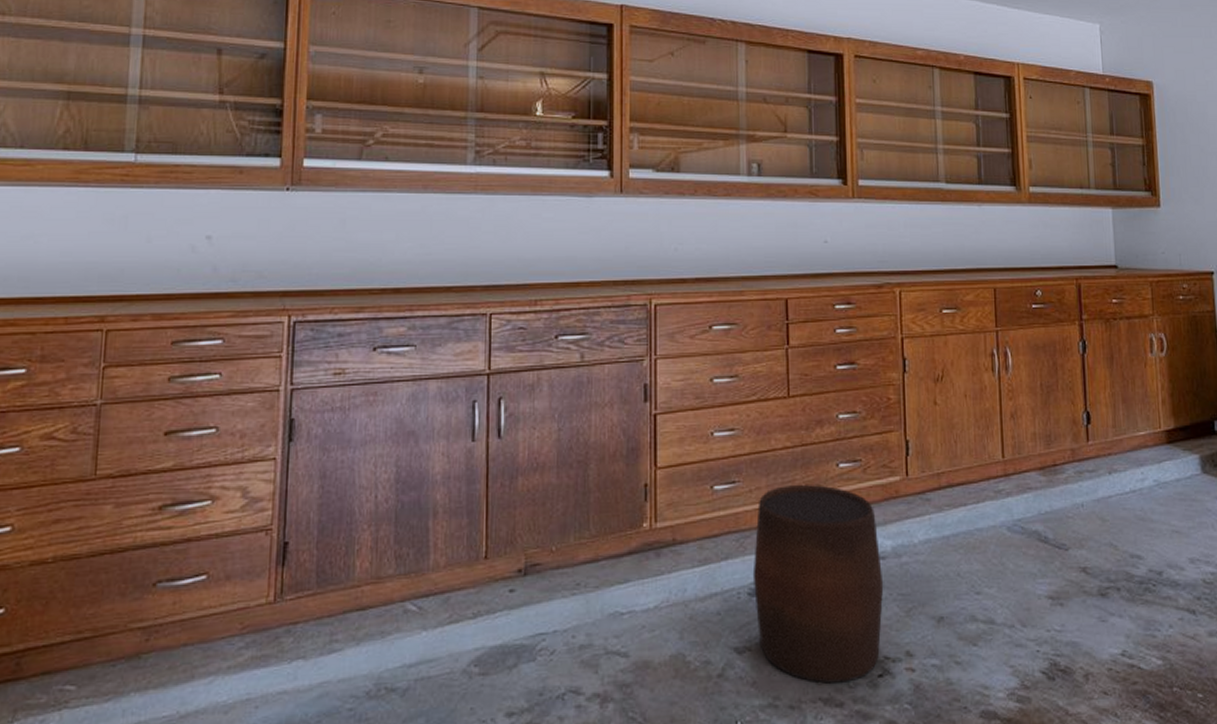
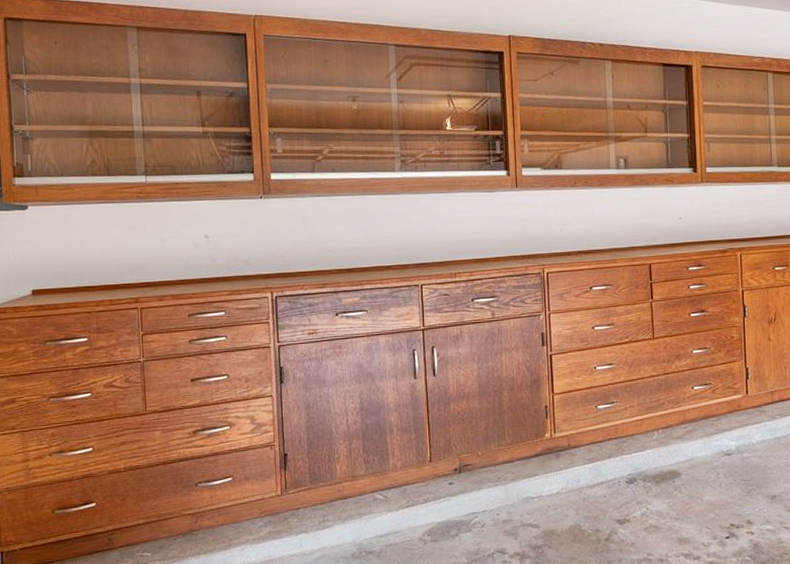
stool: present [752,485,884,684] -> none [629,403,730,544]

